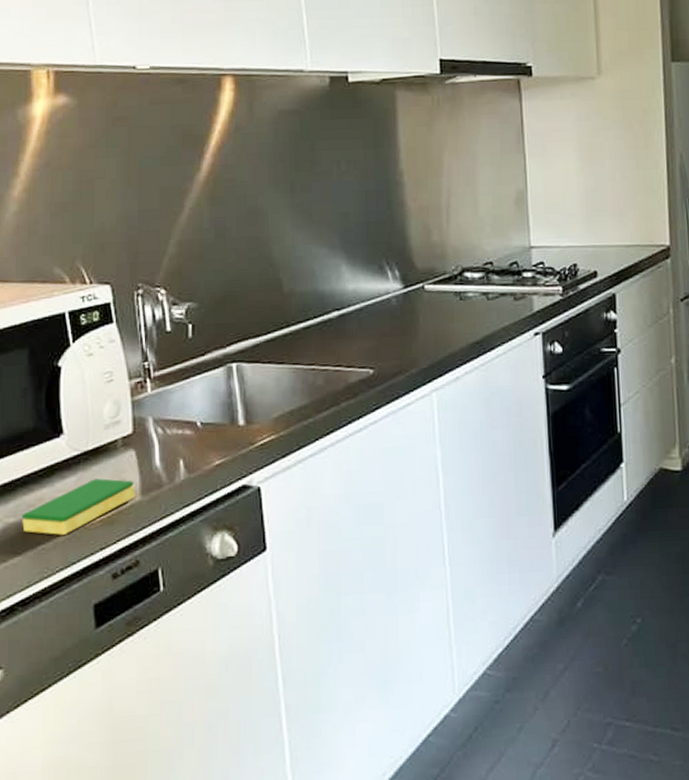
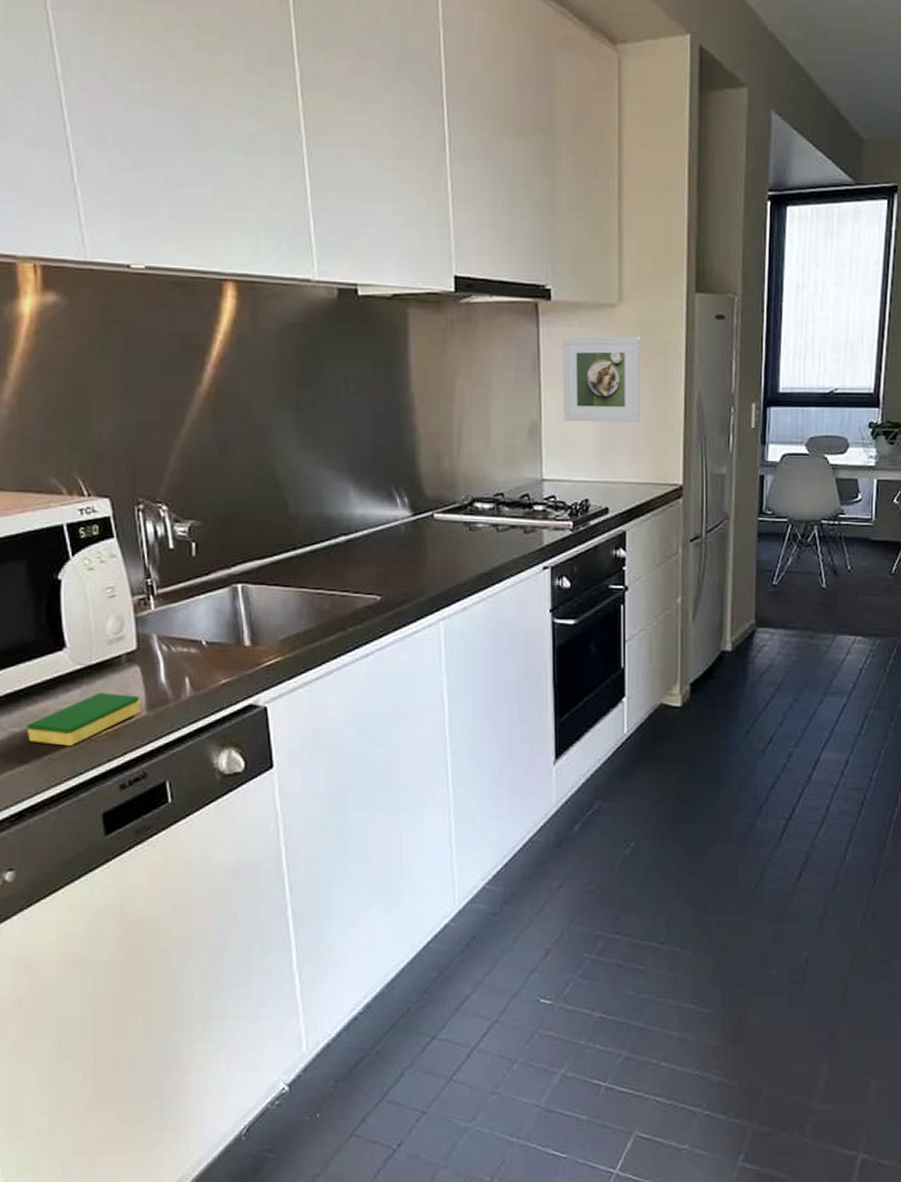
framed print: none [544,105,624,190] -> present [561,336,641,422]

